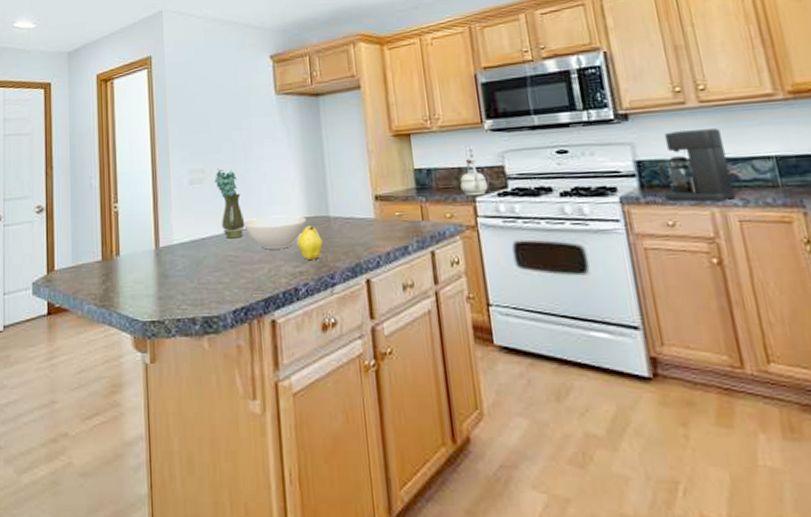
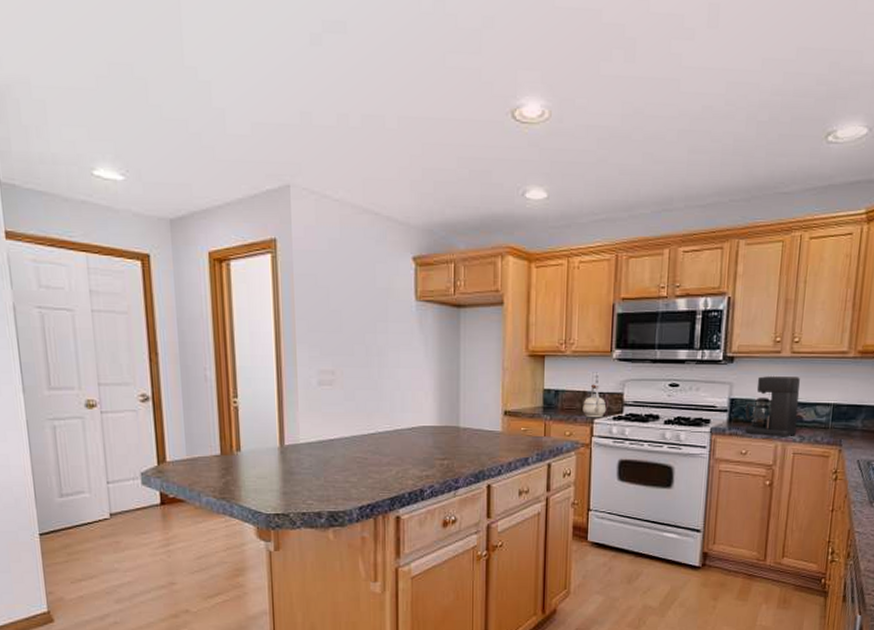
vase: present [214,169,245,239] -> none [345,372,376,441]
bowl: present [244,215,307,250] -> none [374,423,437,454]
fruit: present [297,225,323,260] -> none [426,434,450,465]

